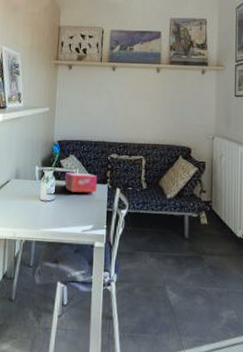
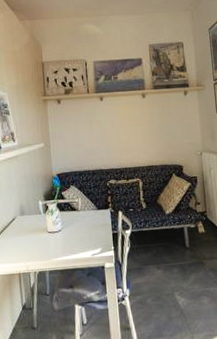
tissue box: present [64,173,98,193] -> none [68,201,101,221]

